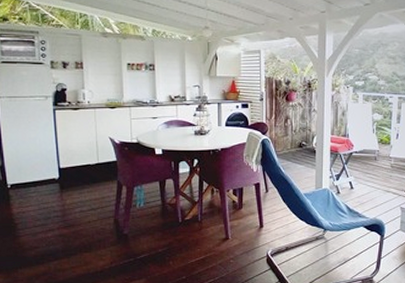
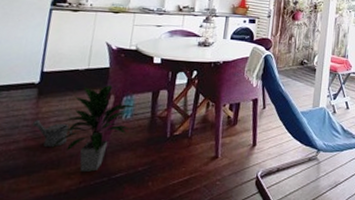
watering can: none [62,210,96,234] -> present [33,119,73,148]
indoor plant: none [82,177,146,254] -> present [52,85,135,172]

